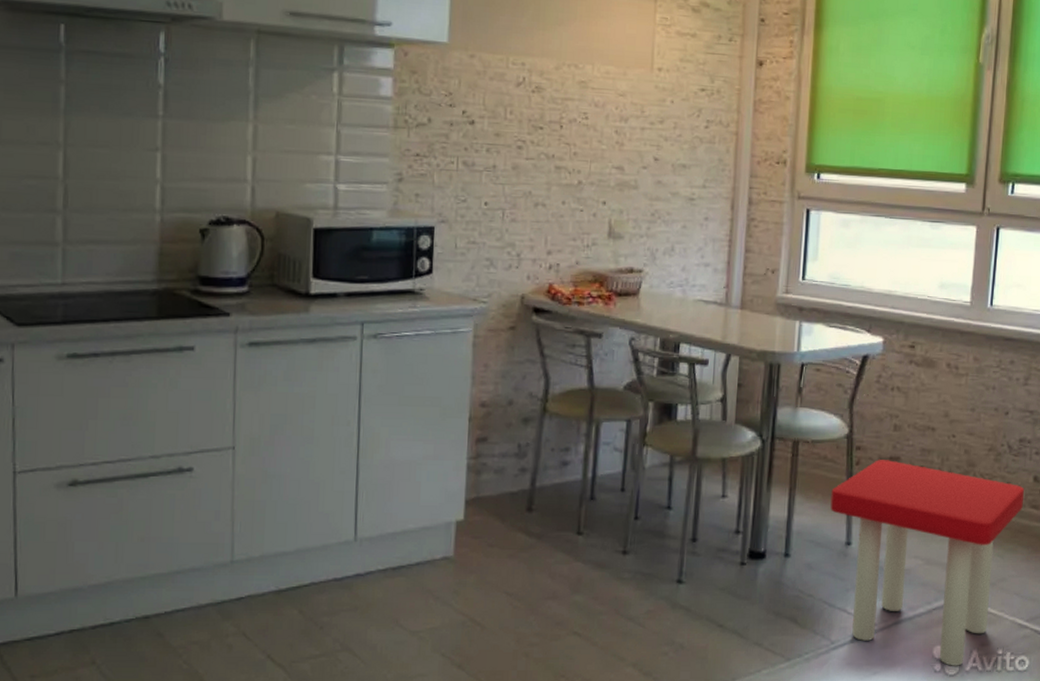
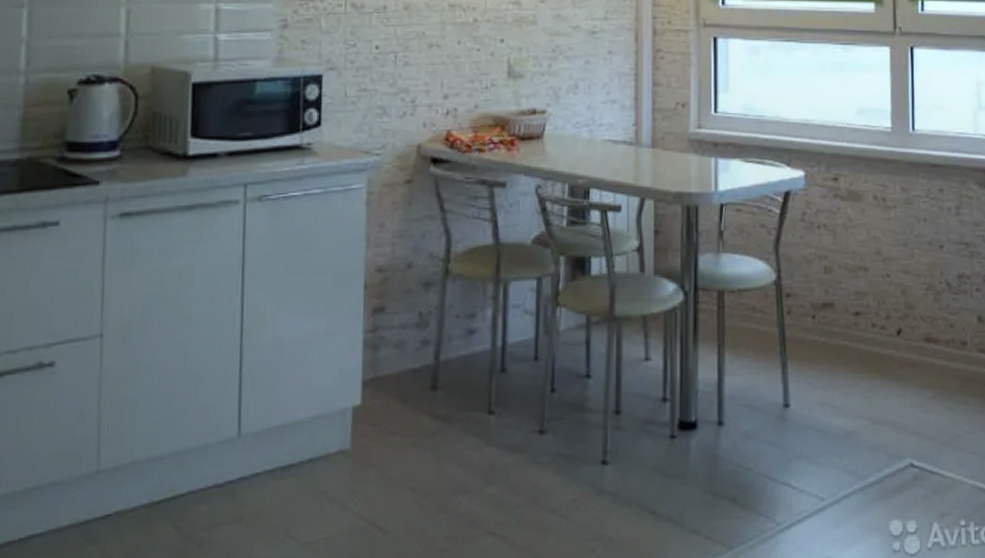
stool: present [830,460,1025,666] -> none [763,307,970,544]

